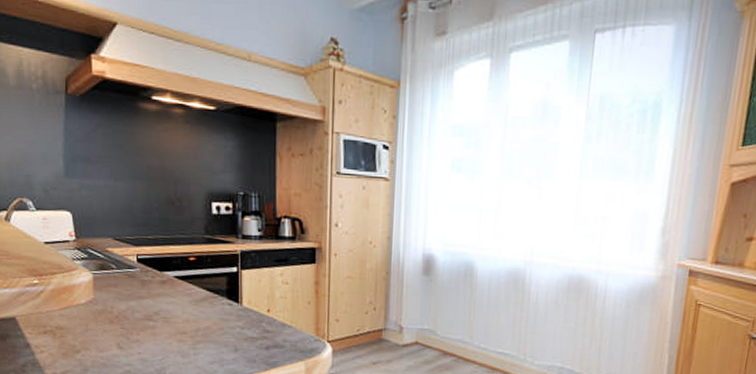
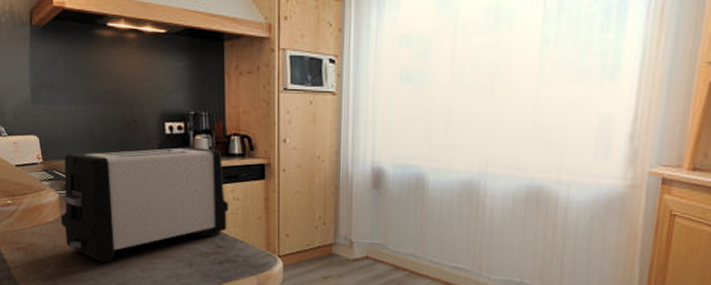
toaster: none [94,227,277,347] -> present [61,146,228,263]

